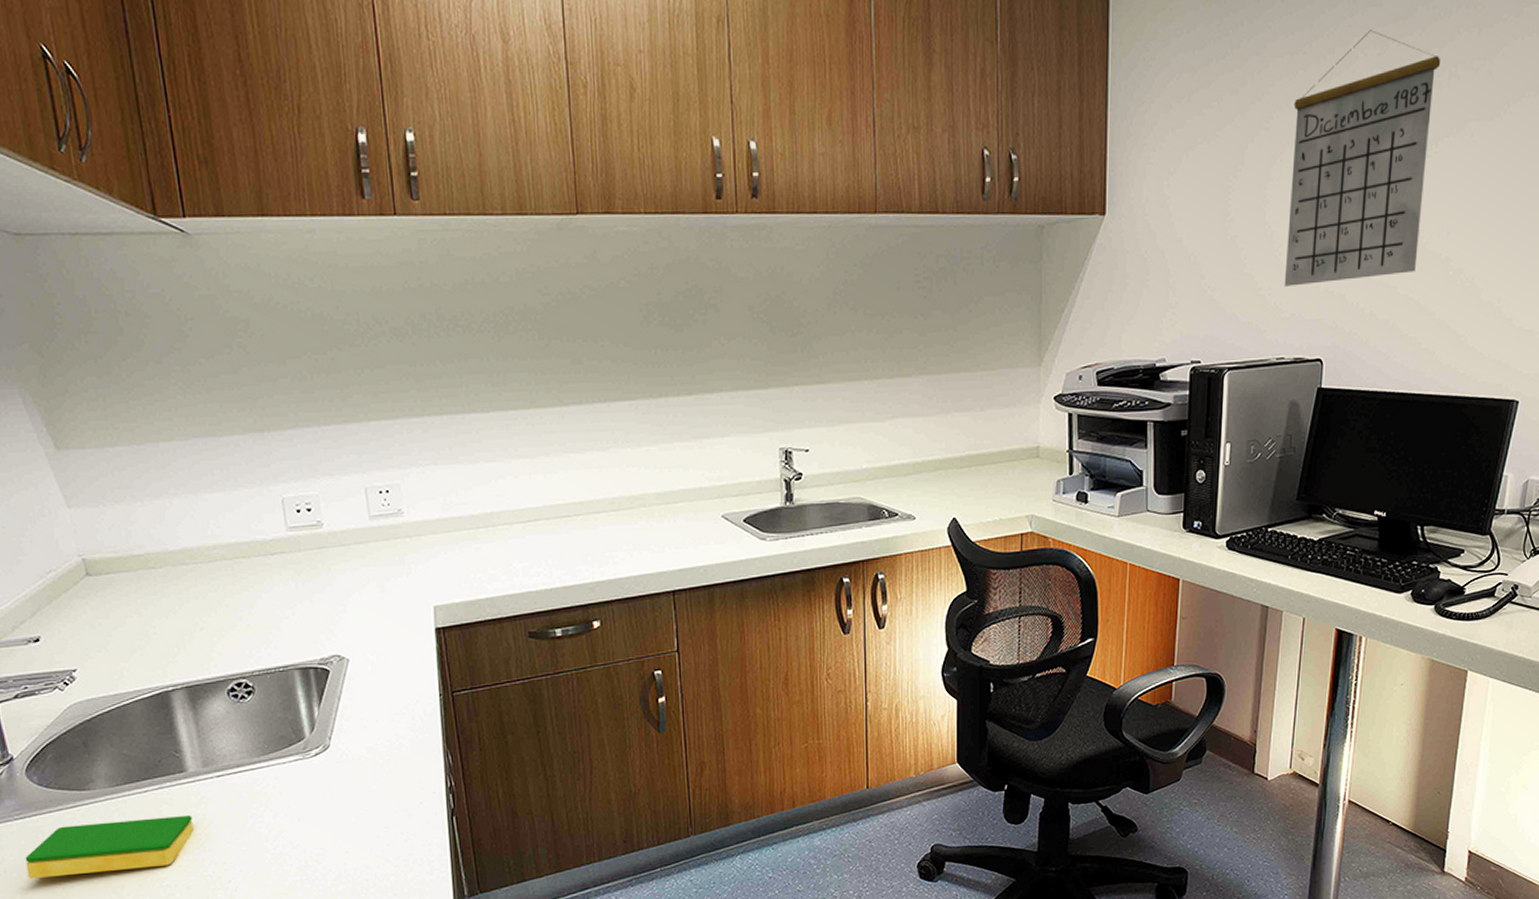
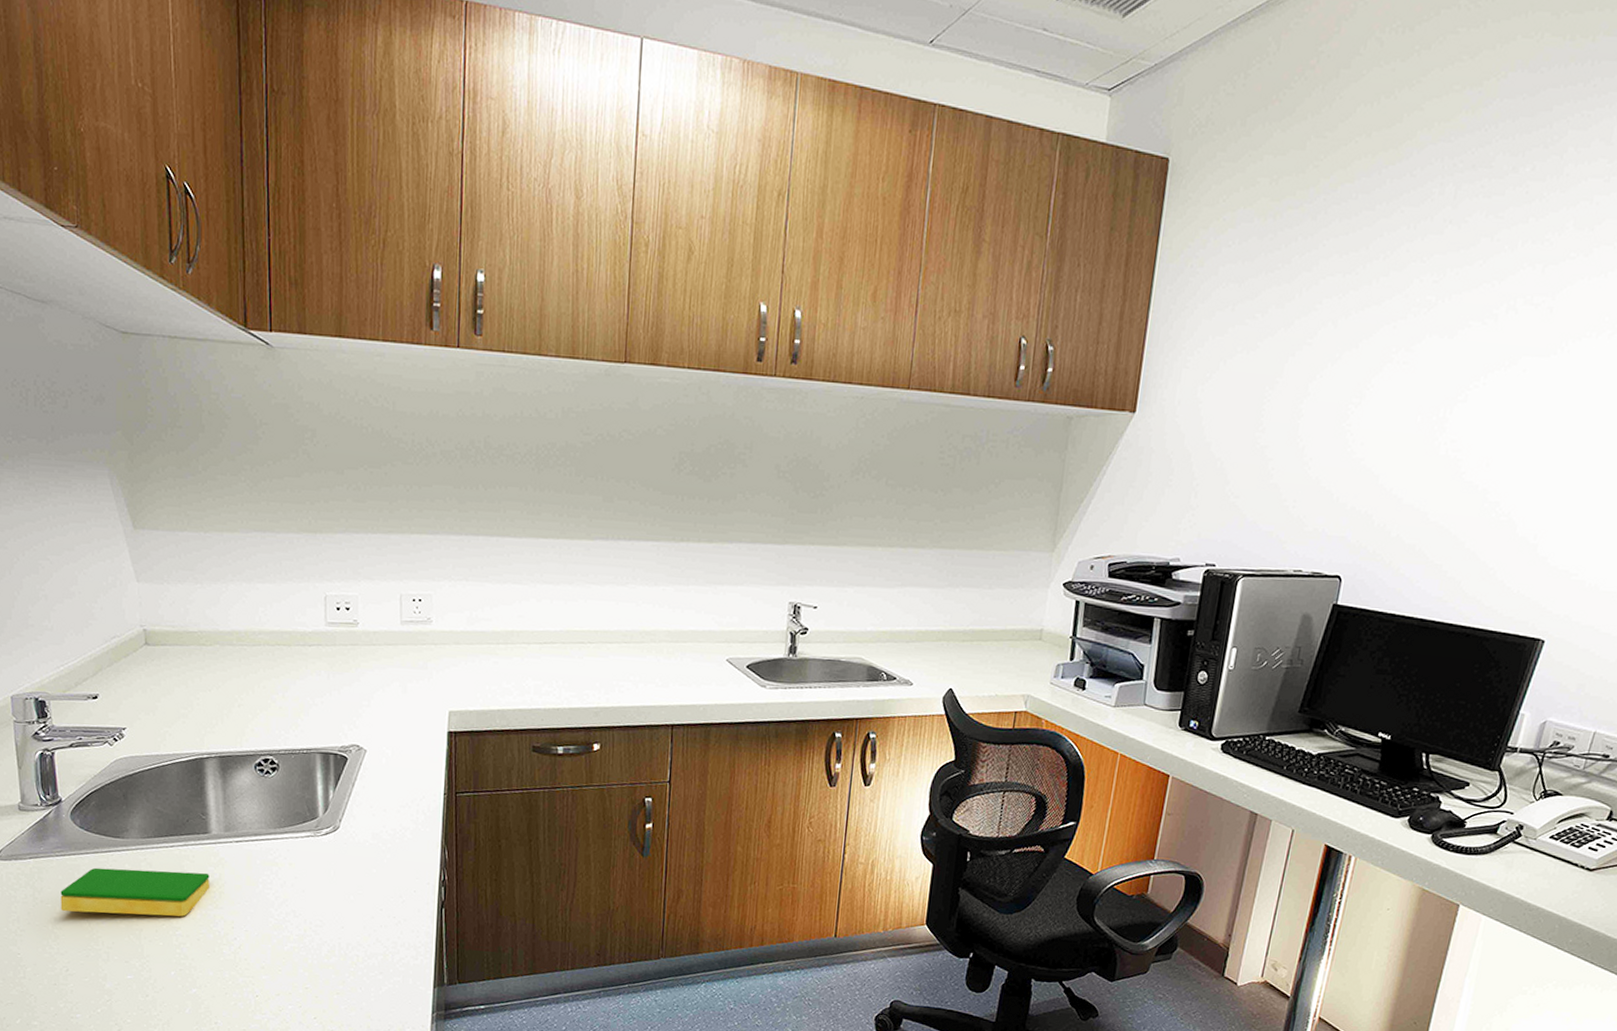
calendar: present [1284,30,1441,286] -> none [1310,256,1500,502]

